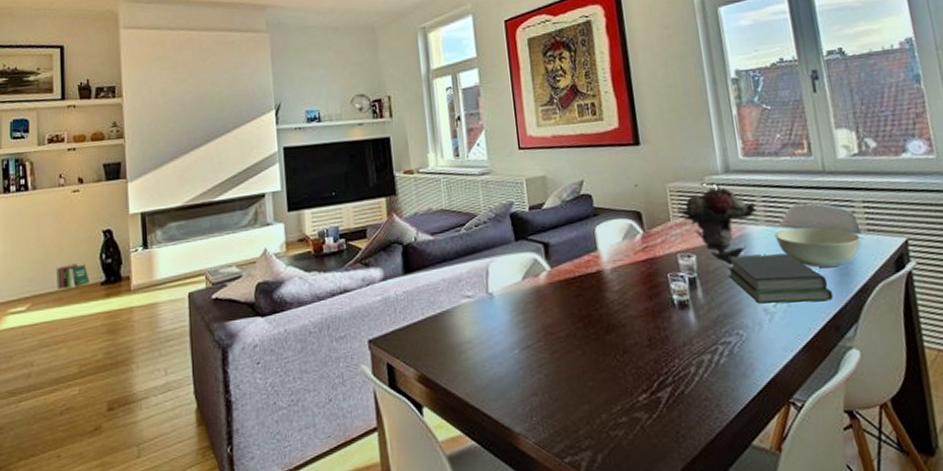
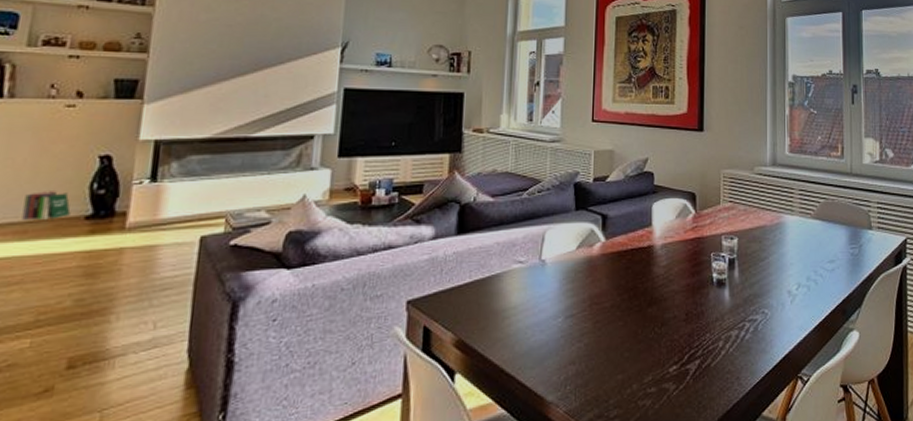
flower arrangement: present [634,183,757,265] -> none [693,166,794,249]
book: present [728,254,834,304] -> none [763,242,845,287]
bowl: present [774,227,861,268] -> none [805,220,872,258]

